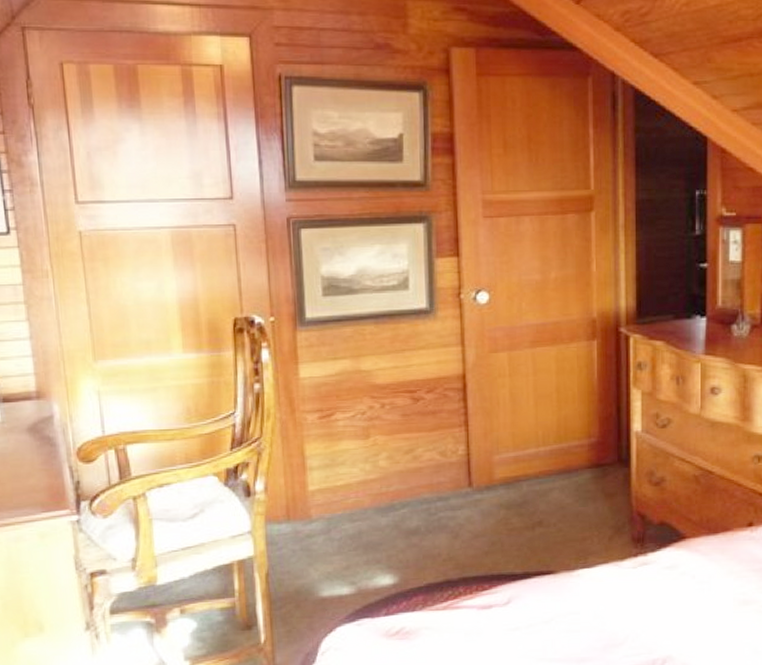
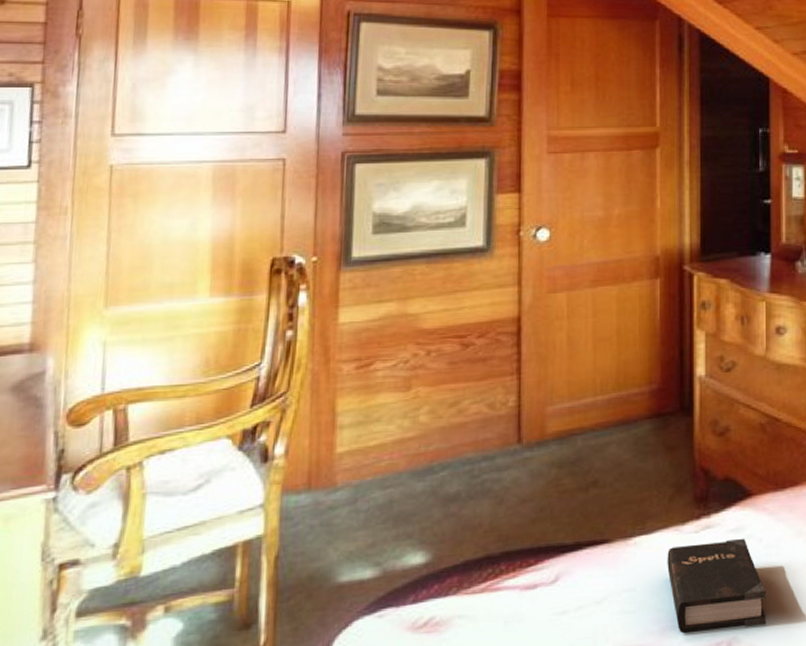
hardback book: none [607,574,699,651] -> present [667,538,767,634]

